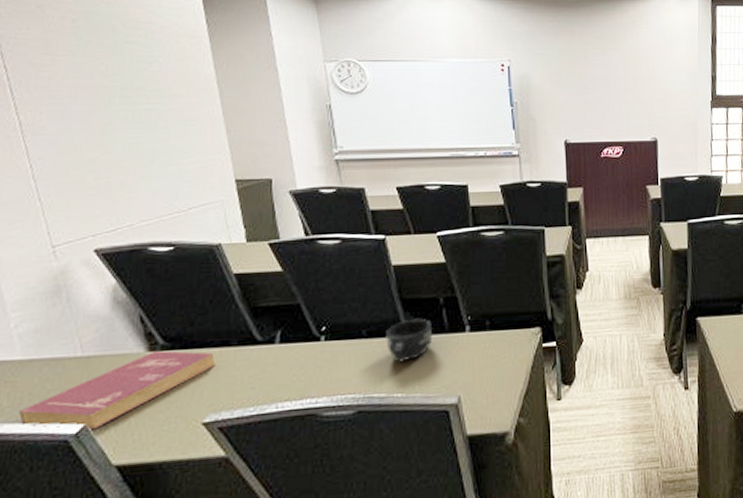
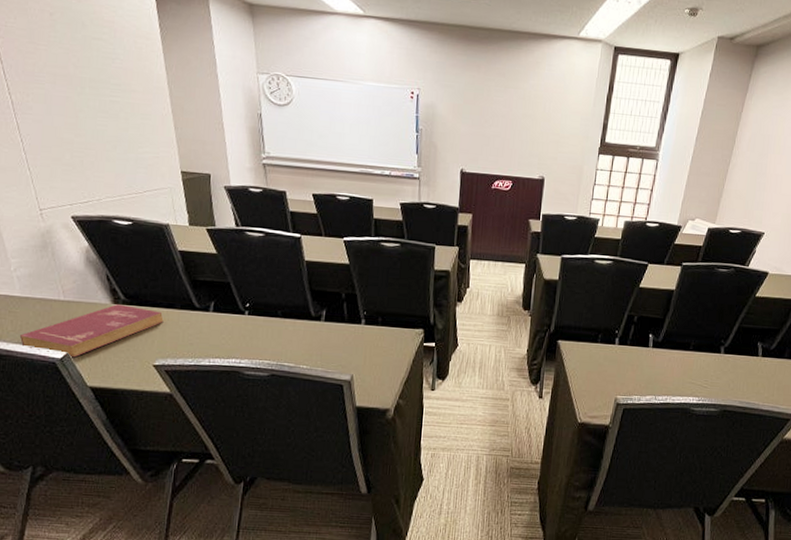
mug: present [386,318,433,363] -> none [296,307,335,341]

